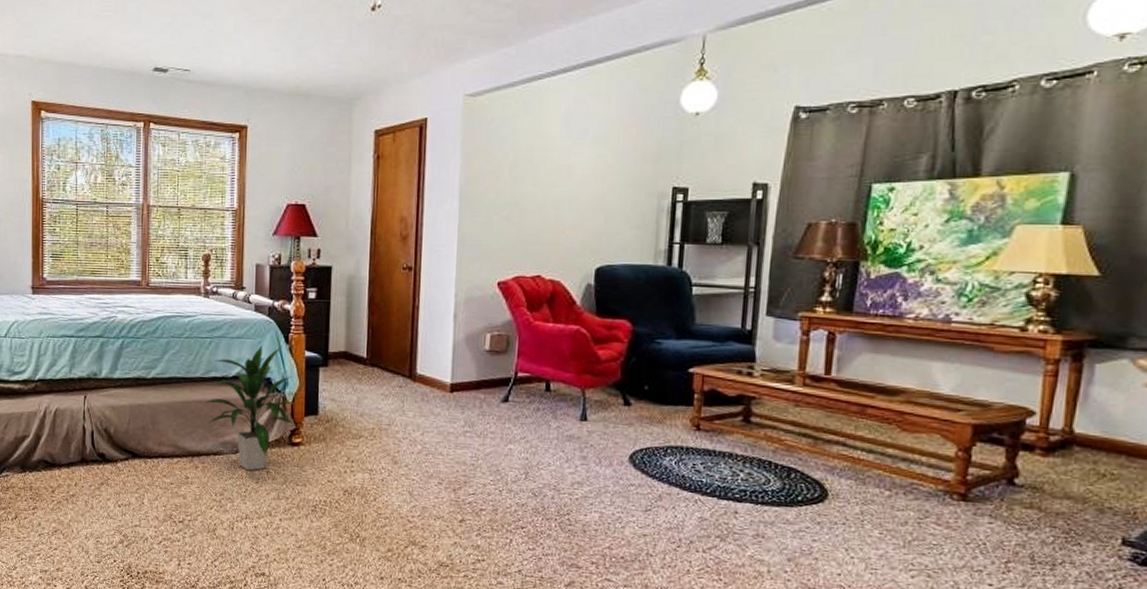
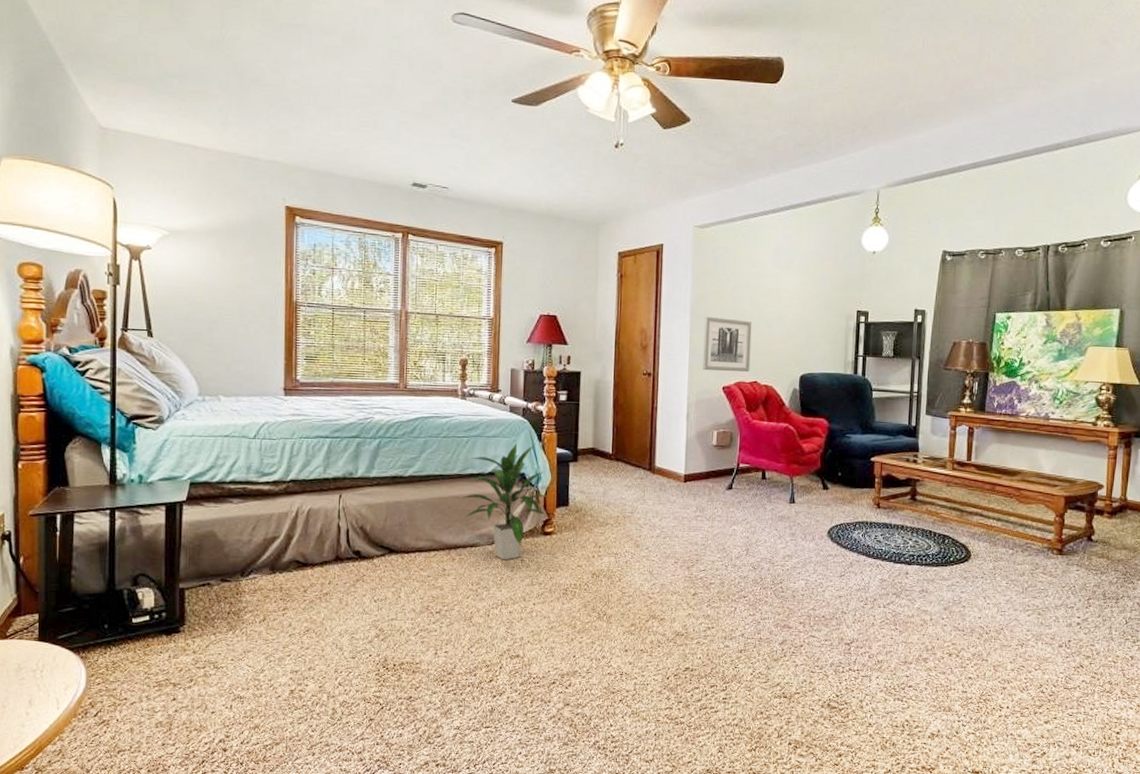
wall art: none [474,200,535,265] -> present [703,316,752,373]

